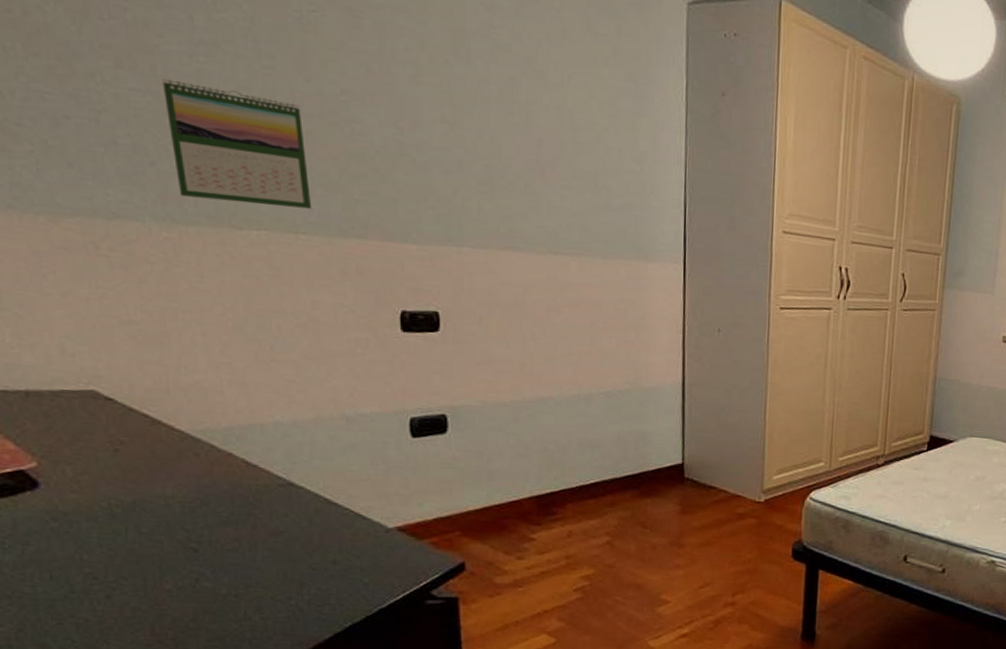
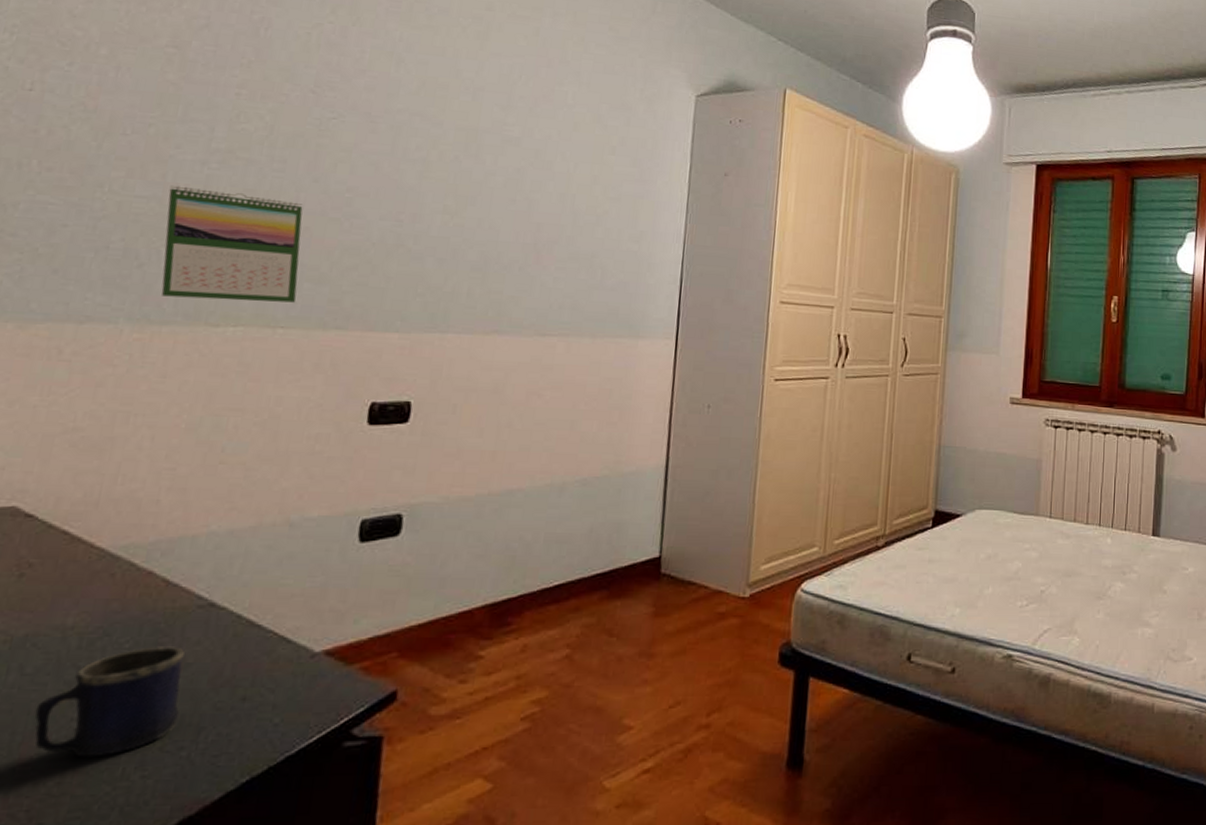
mug: none [158,516,281,602] -> present [34,647,184,758]

